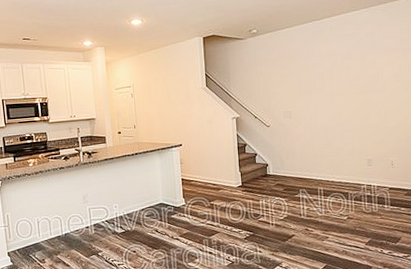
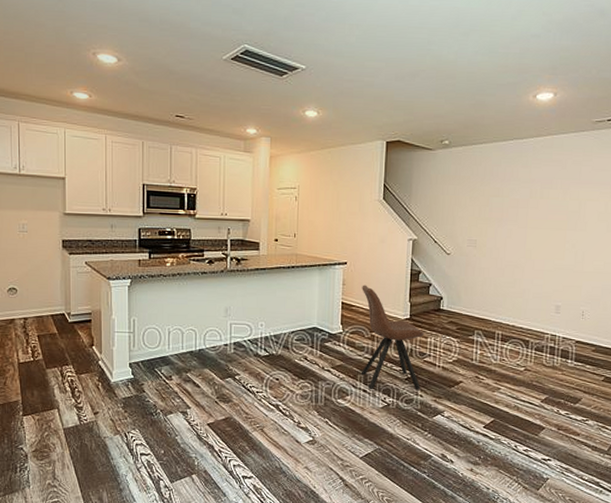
chair: none [197,161,259,251] -> present [361,285,425,390]

